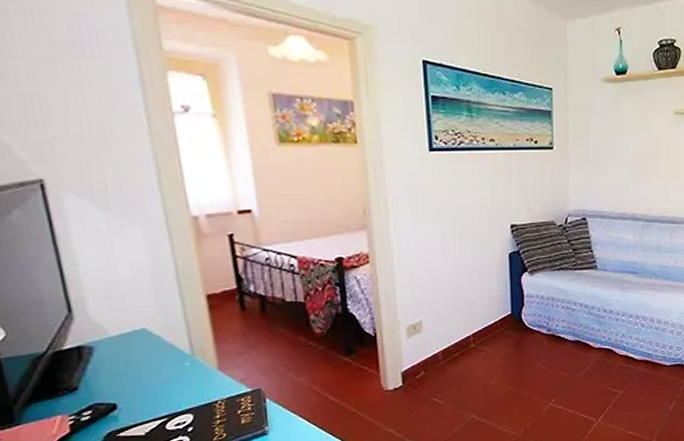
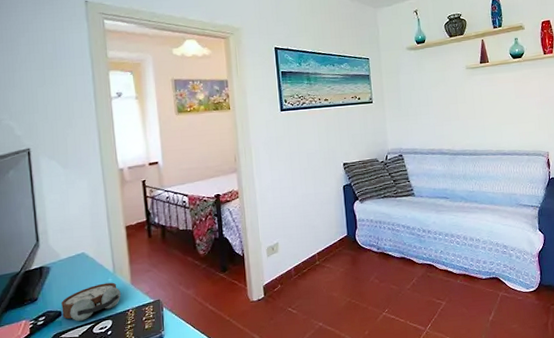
alarm clock: none [115,367,205,416] -> present [61,282,121,321]

